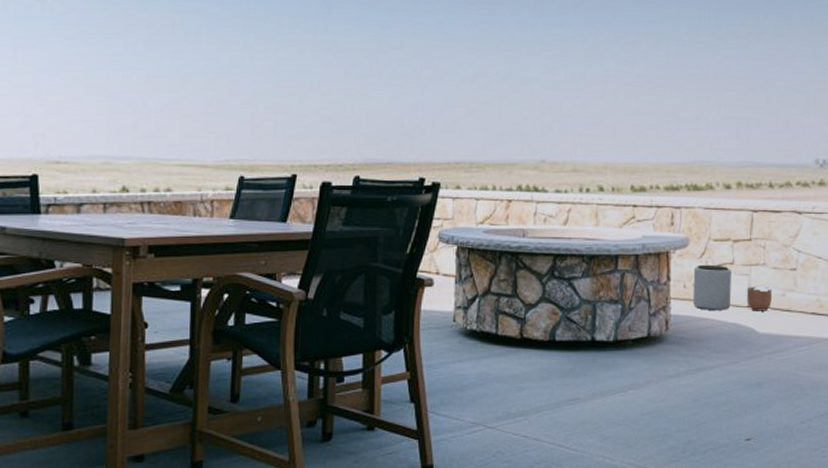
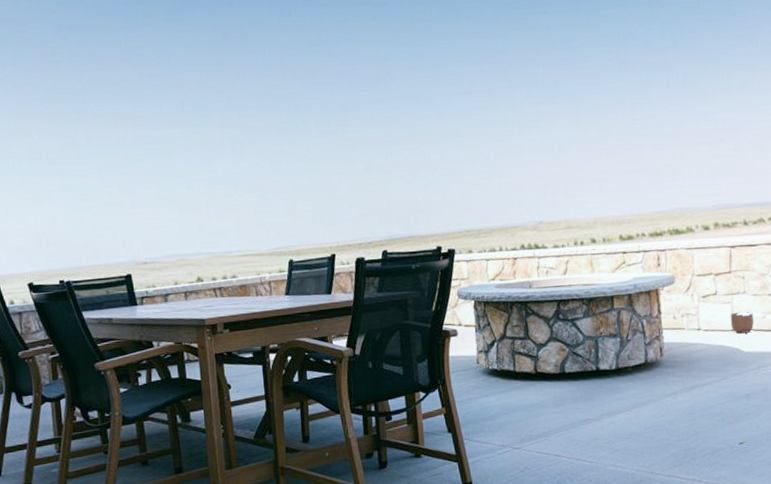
plant pot: present [693,264,731,310] -> none [681,296,717,336]

